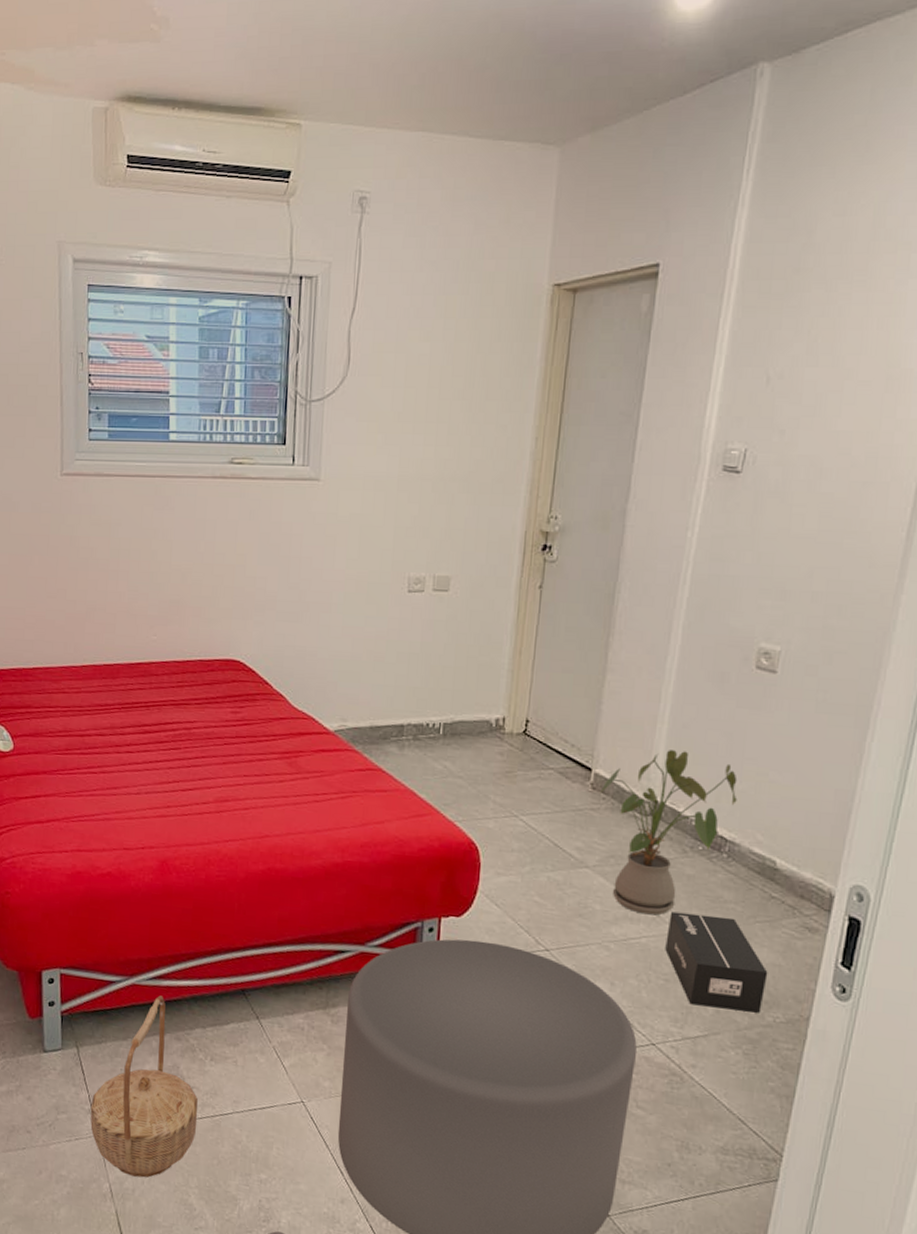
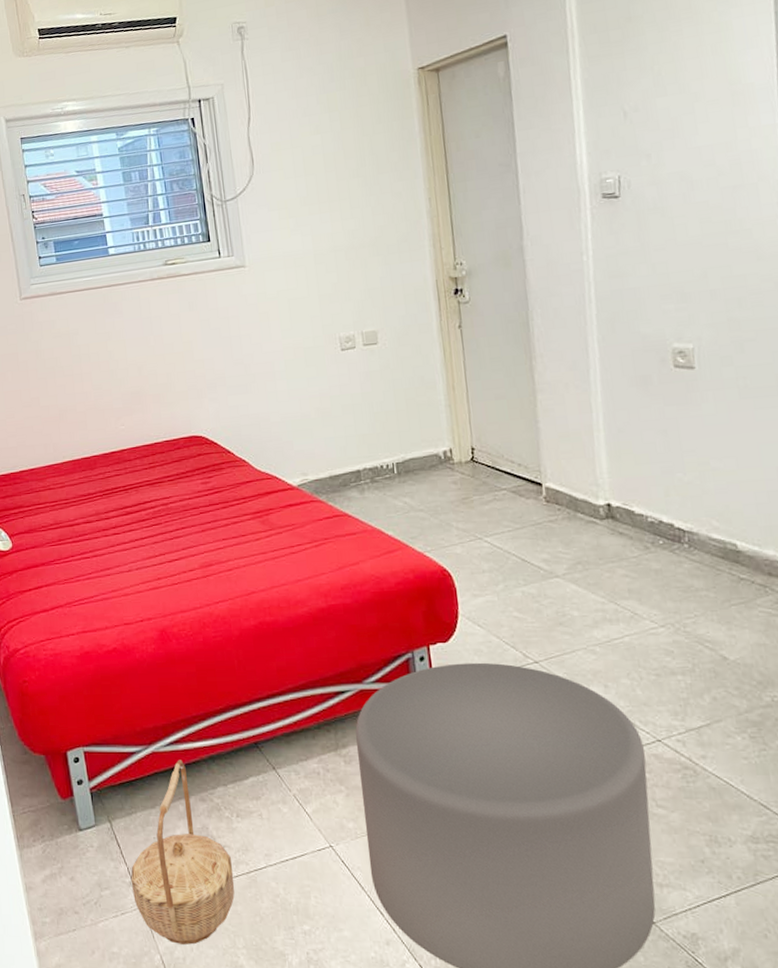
house plant: present [599,750,738,915] -> none [554,453,686,614]
box: present [665,911,768,1013] -> none [646,604,758,696]

